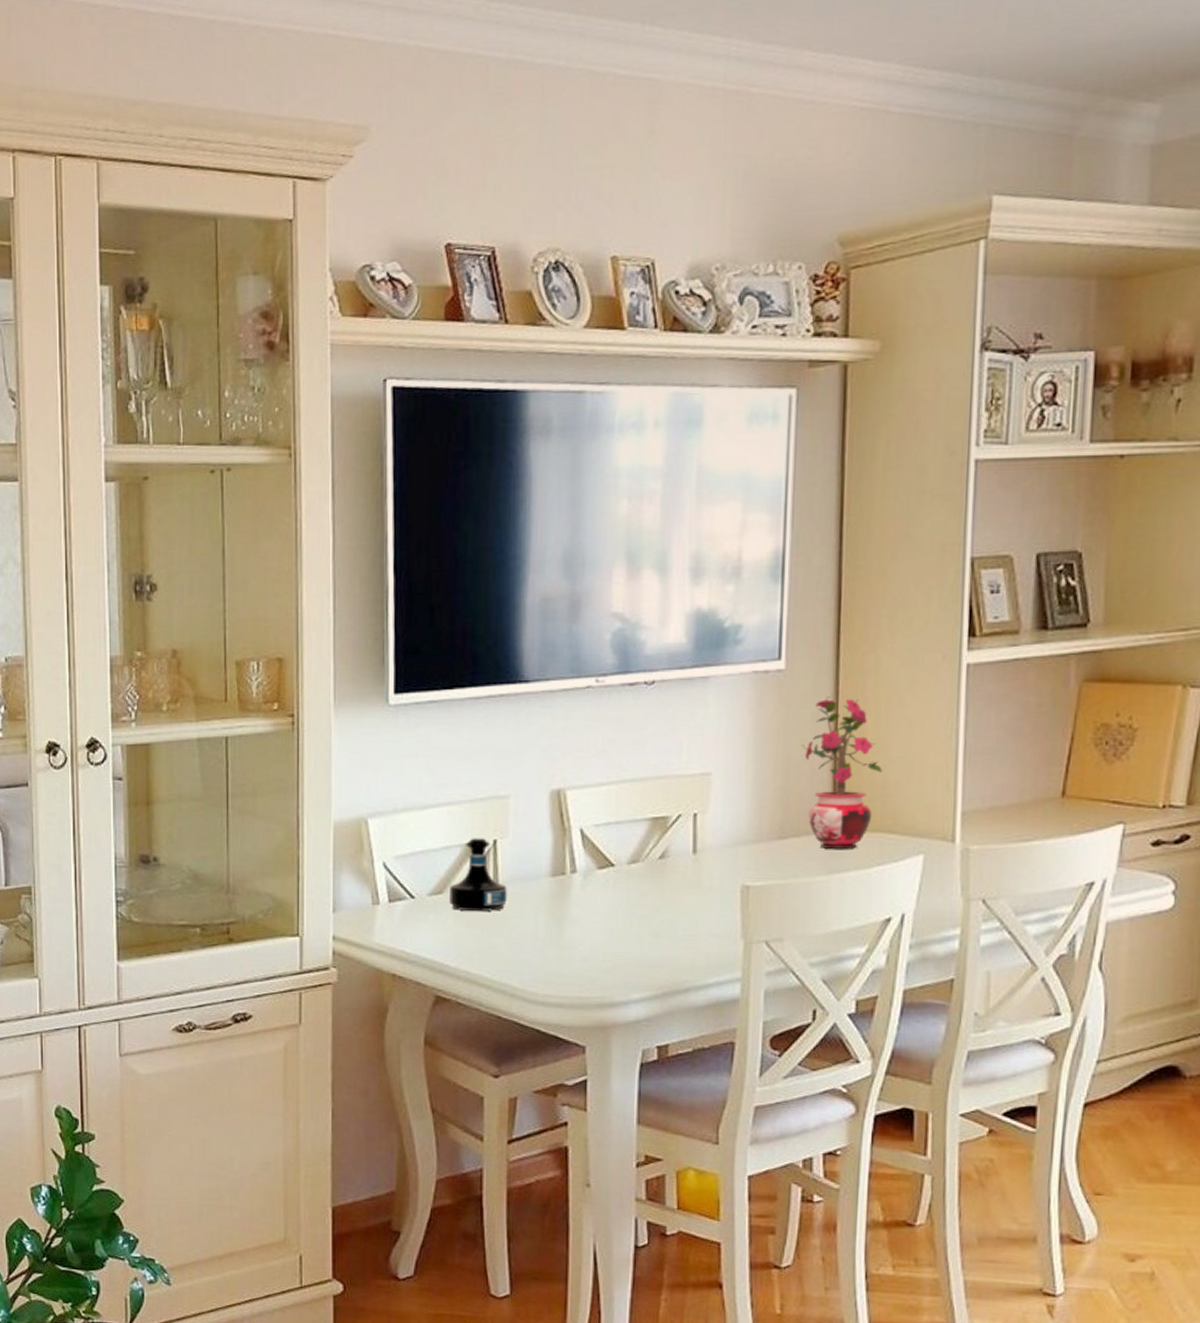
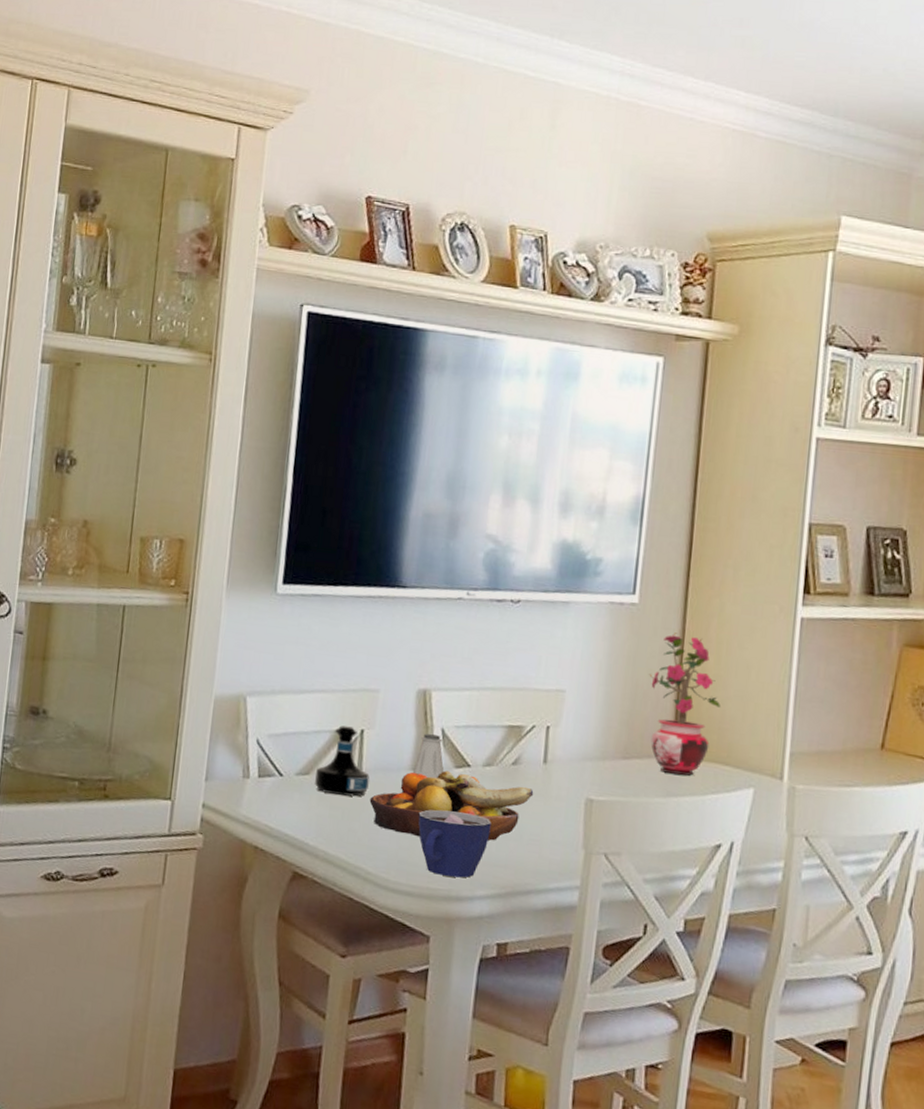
fruit bowl: none [509,873,685,946] -> present [369,770,534,841]
saltshaker: none [552,836,587,883] -> present [412,734,445,779]
cup: none [563,915,641,983] -> present [418,809,491,878]

